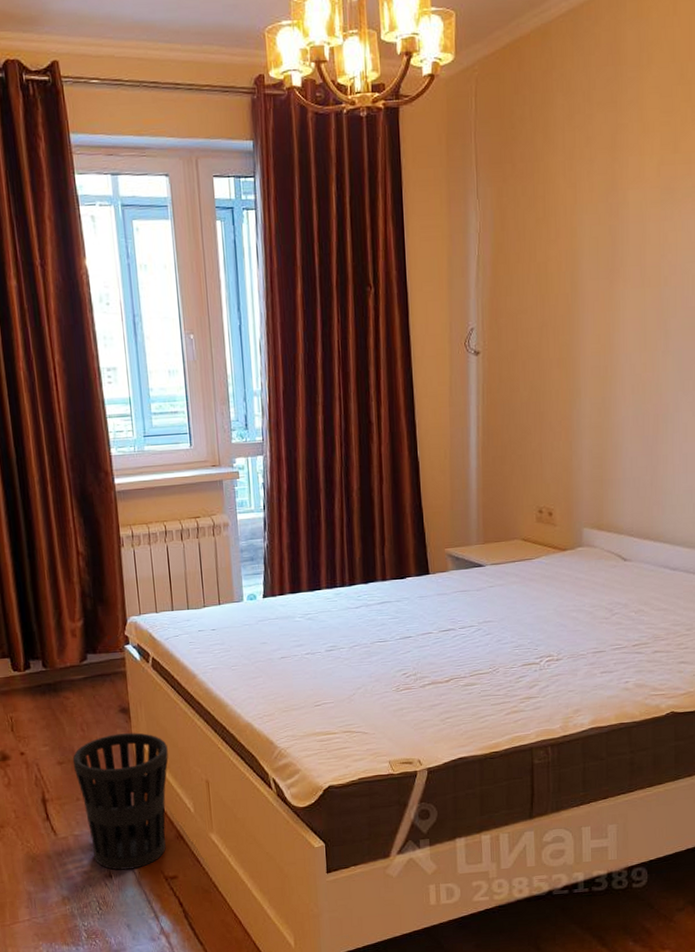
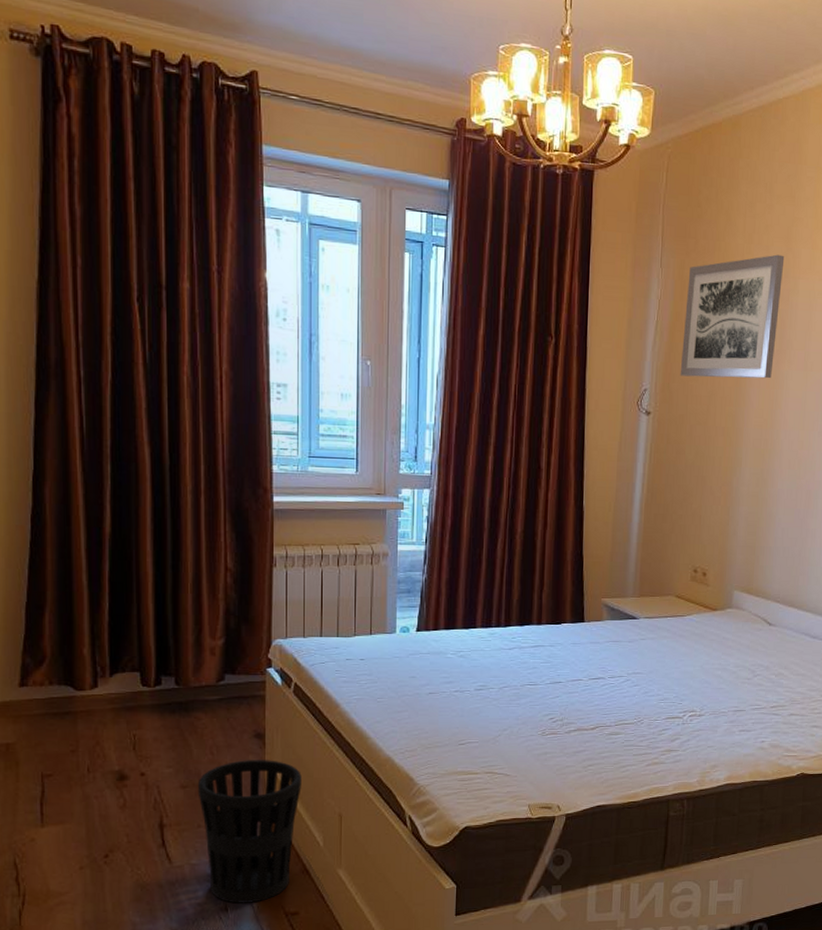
wall art: none [507,166,611,310] -> present [680,254,785,379]

